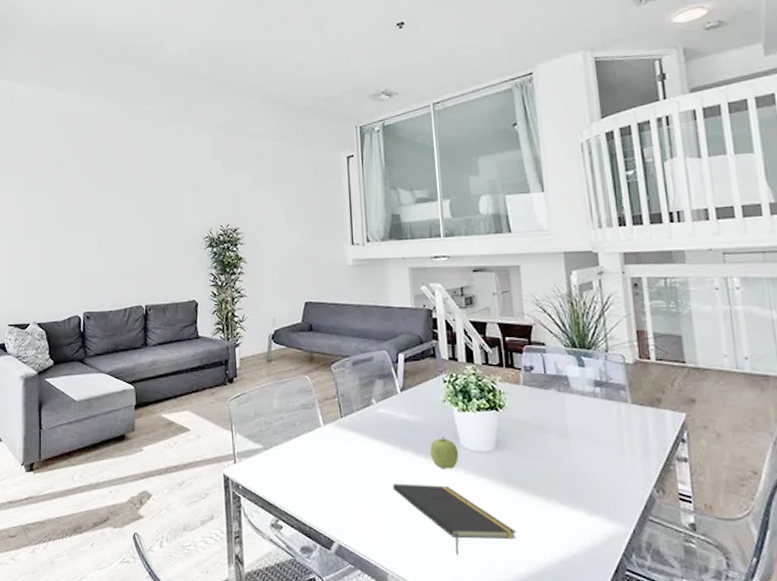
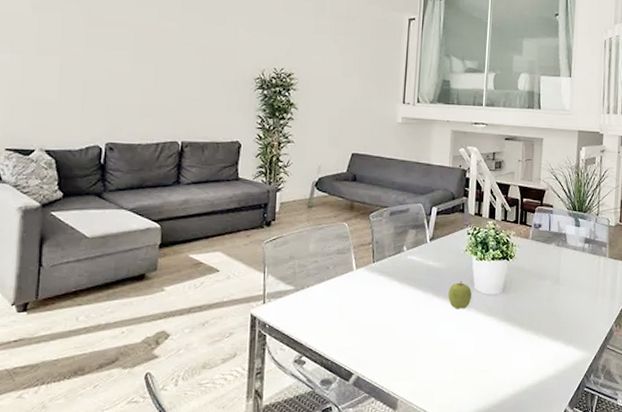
notepad: present [393,483,516,555] -> none [412,321,509,381]

